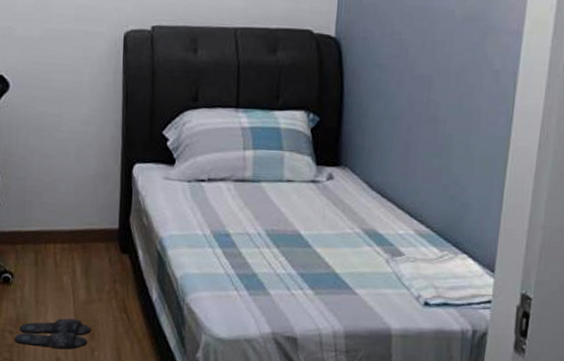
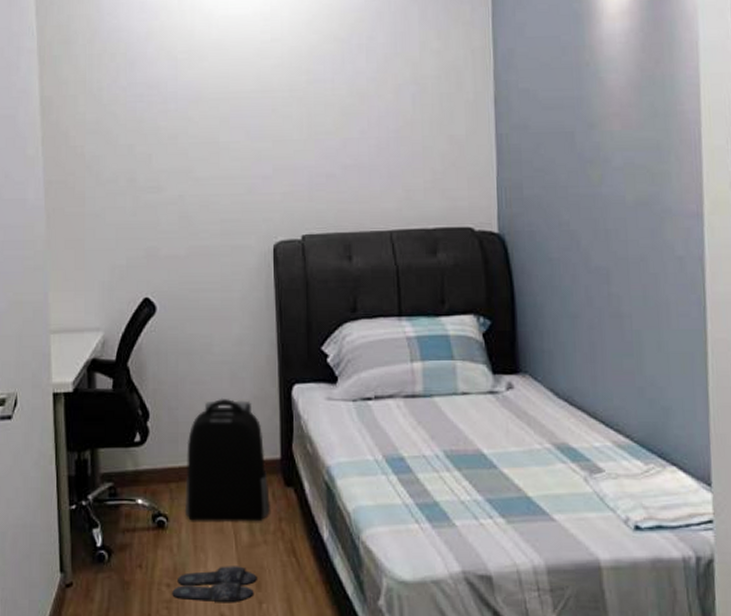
backpack: none [28,172,107,281] -> present [184,398,270,521]

